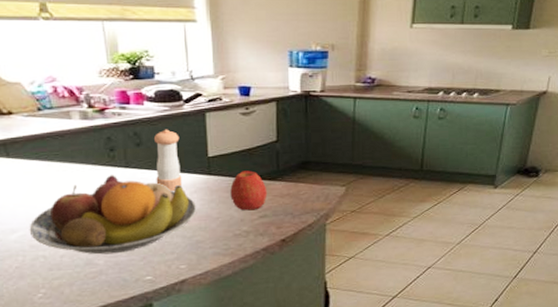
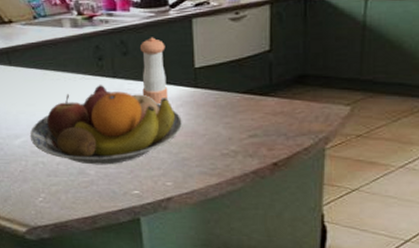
apple: present [230,170,268,211] -> none [218,84,258,129]

